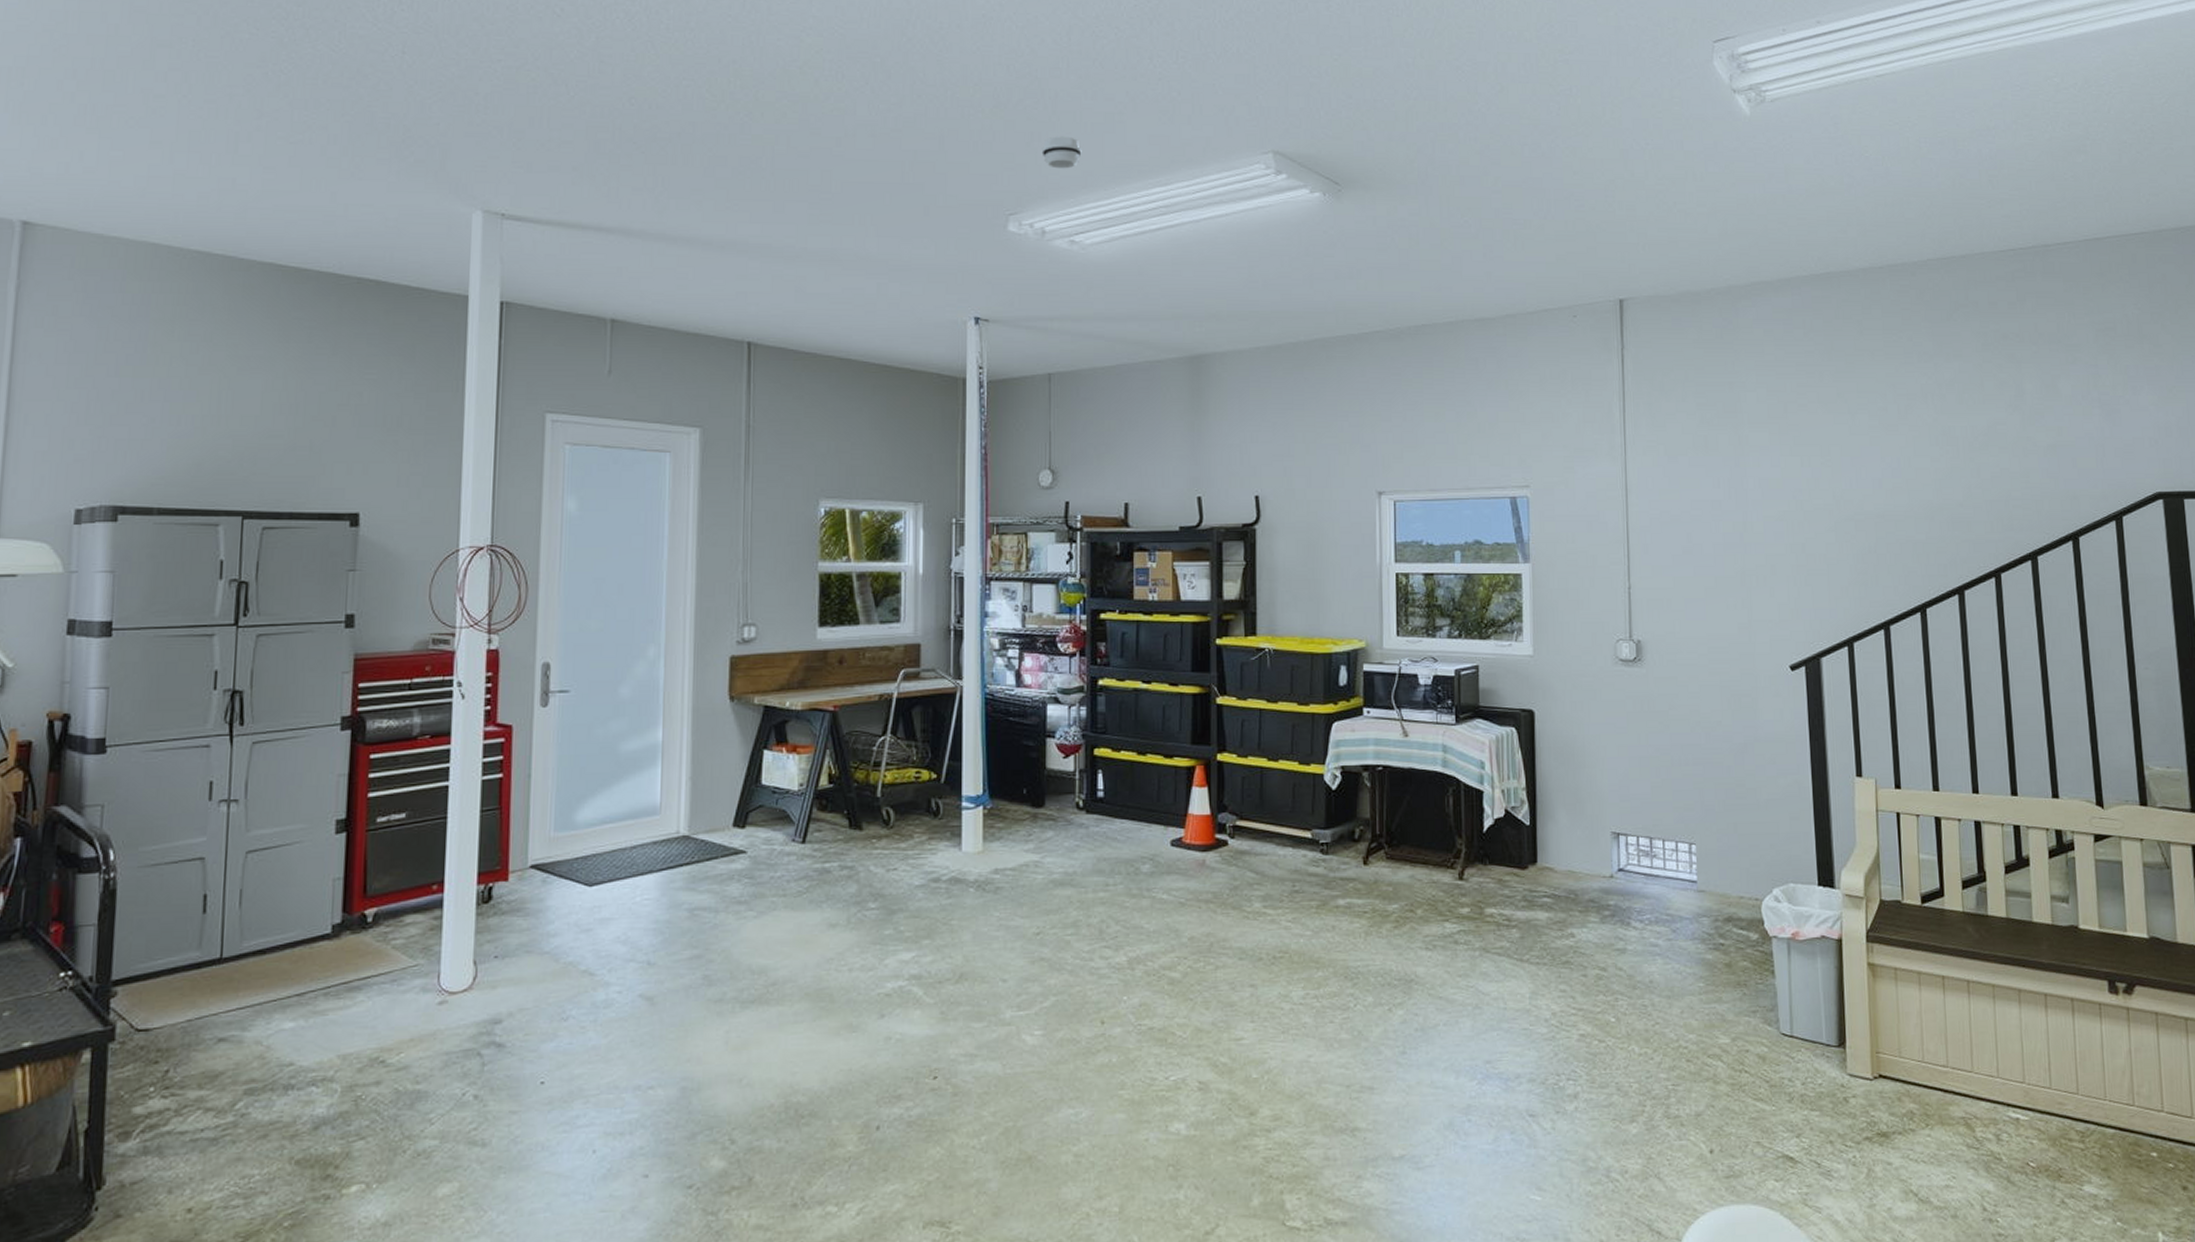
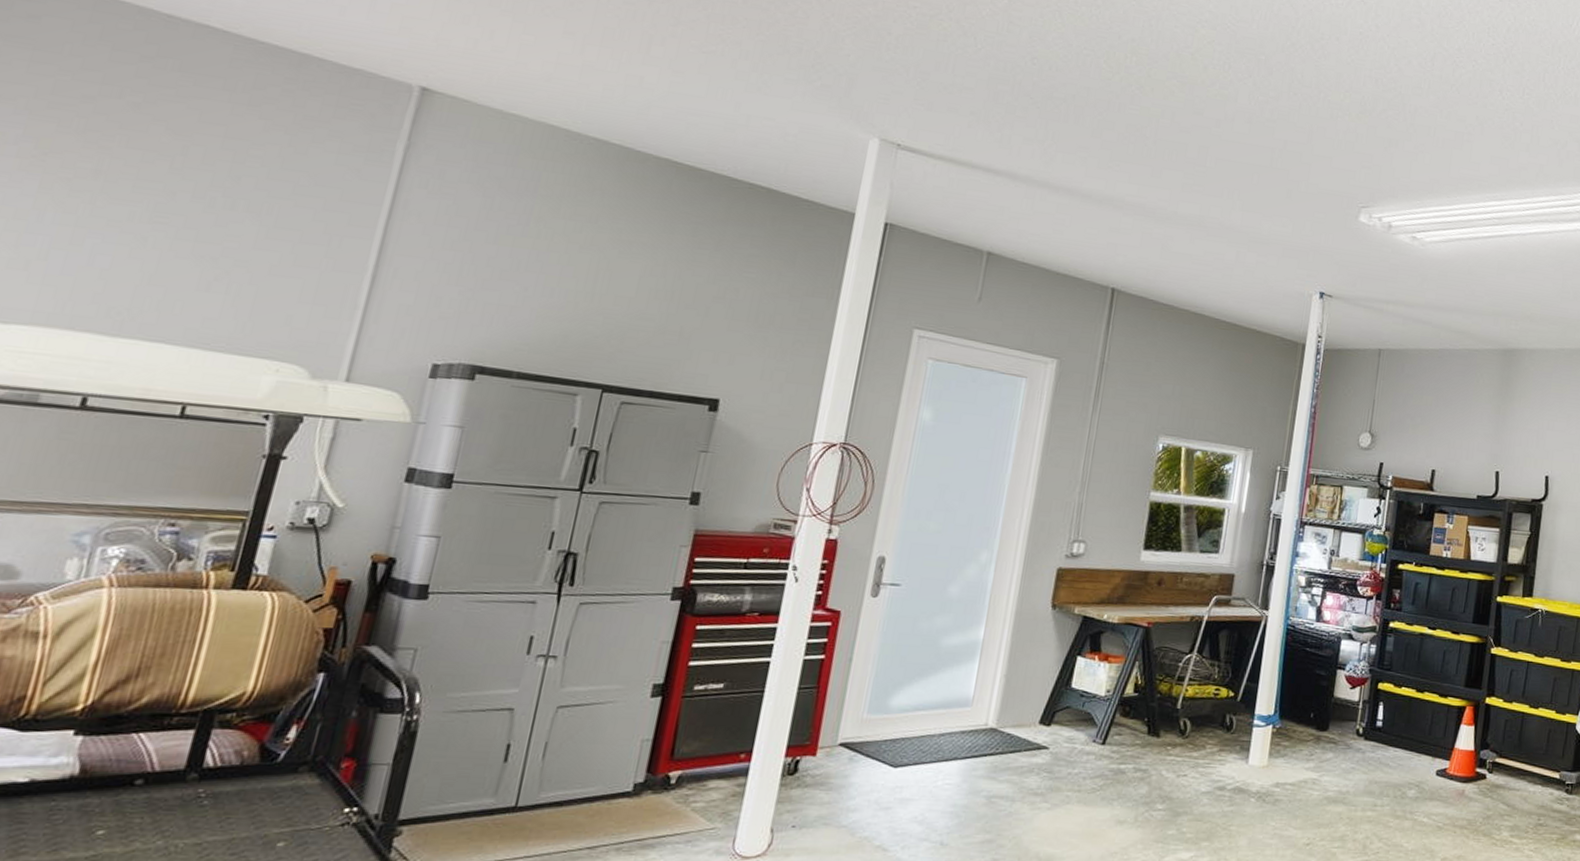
smoke detector: present [1042,136,1082,169] -> none [1397,145,1432,175]

